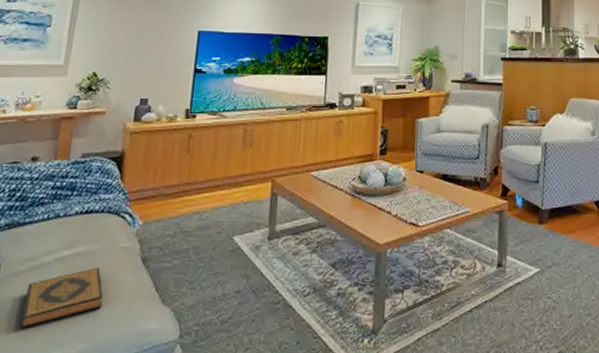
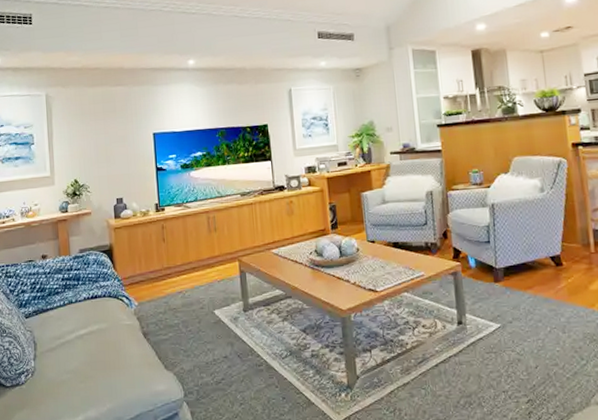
hardback book: present [20,267,103,328] -> none [59,341,118,392]

